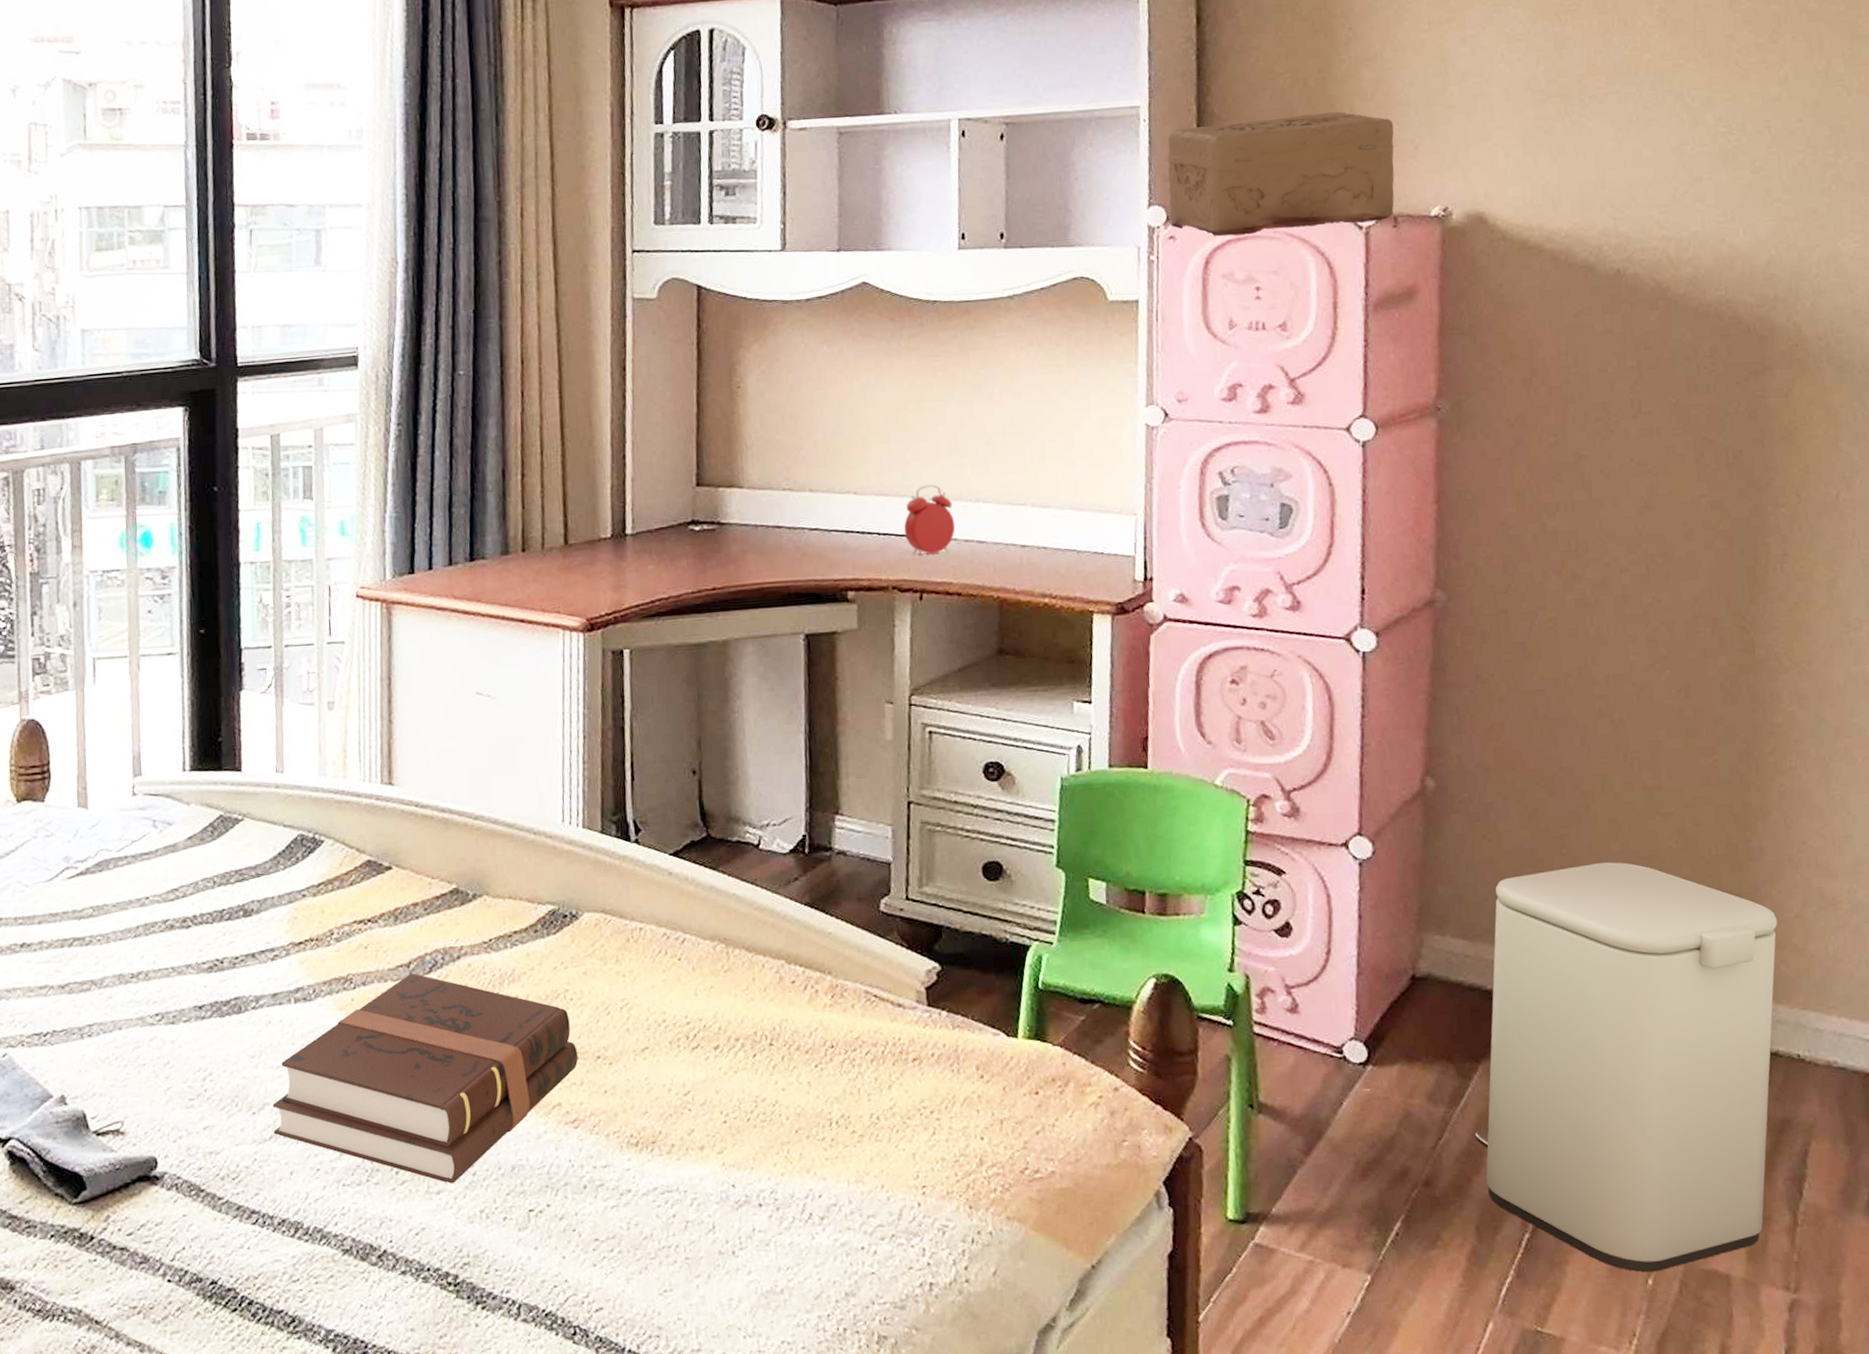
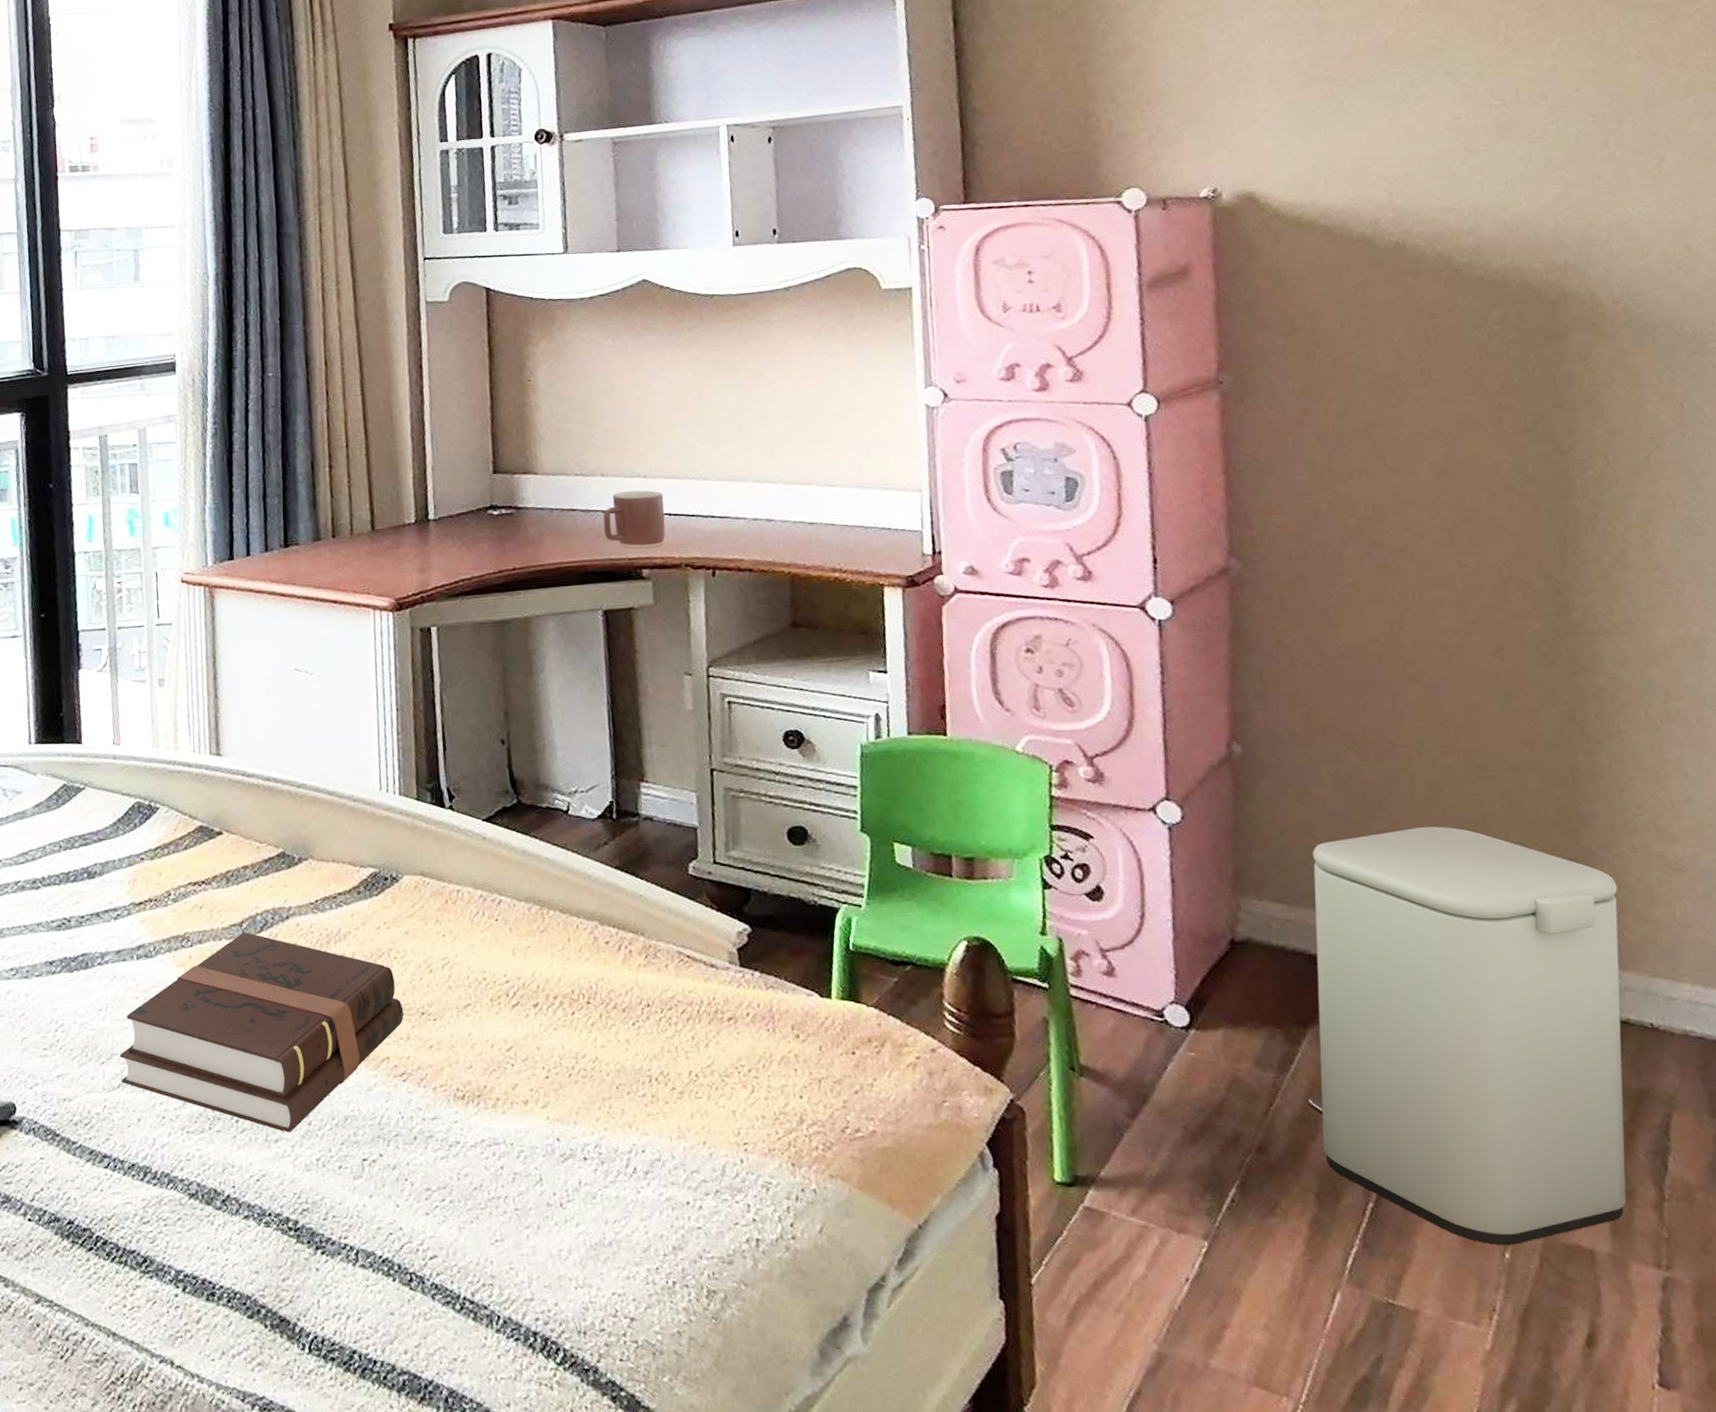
mug: none [809,507,874,570] -> present [603,490,666,549]
alarm clock: present [904,484,956,556] -> none [693,467,744,535]
decorative box: present [1168,111,1395,237] -> none [932,102,1162,225]

